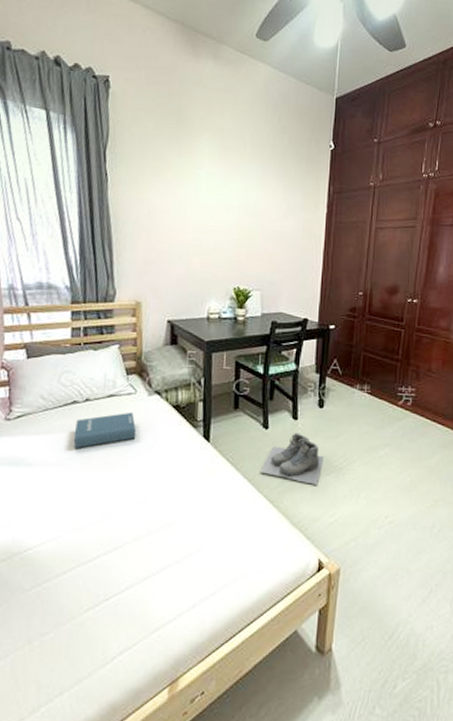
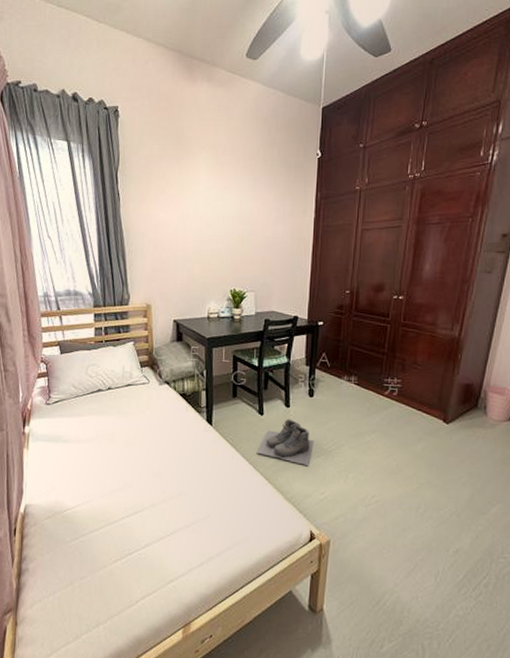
hardback book: present [73,412,137,448] -> none [99,399,150,429]

